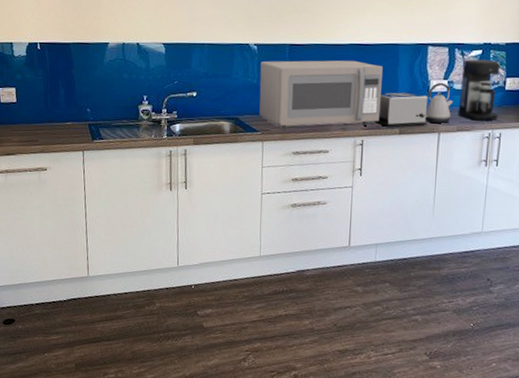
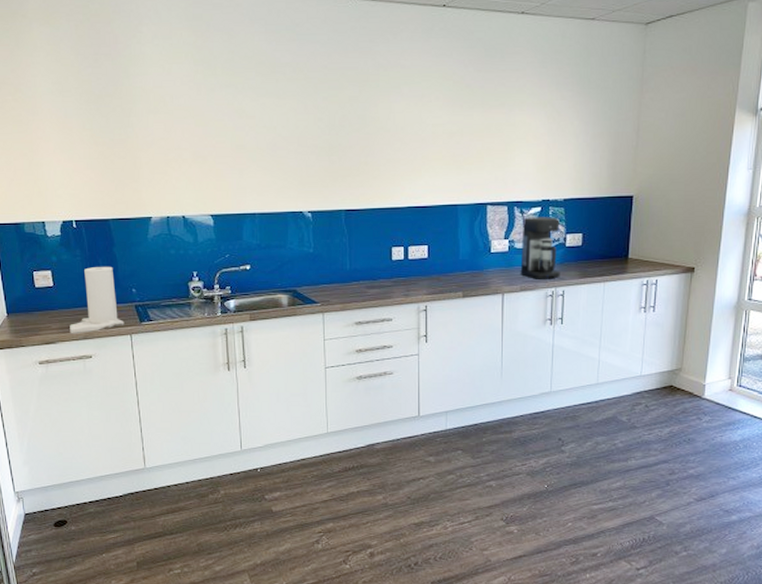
paper towel: none [29,86,78,148] -> present [70,266,124,334]
microwave: present [259,60,383,130] -> none [316,223,442,300]
toaster: present [374,92,428,128] -> none [437,254,490,292]
kettle: present [425,82,453,124] -> none [488,242,515,285]

